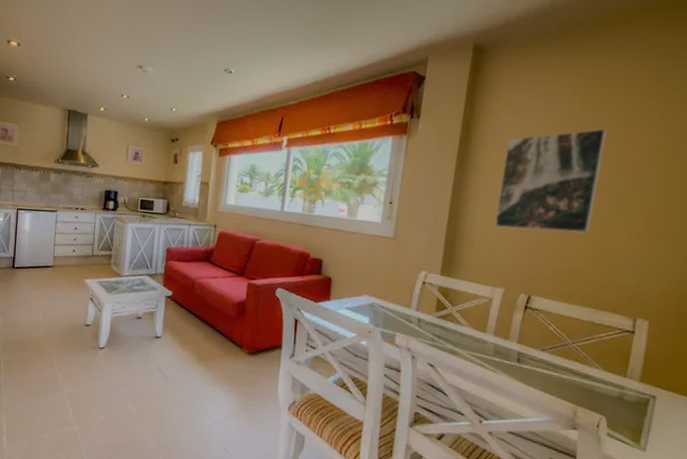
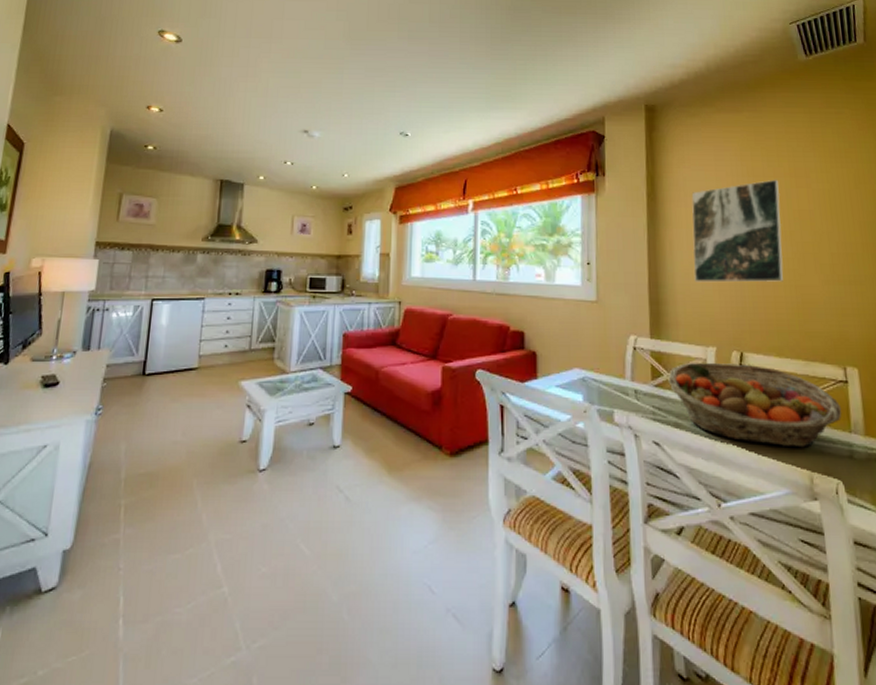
fruit basket: none [451,300,622,385] -> present [668,362,842,448]

